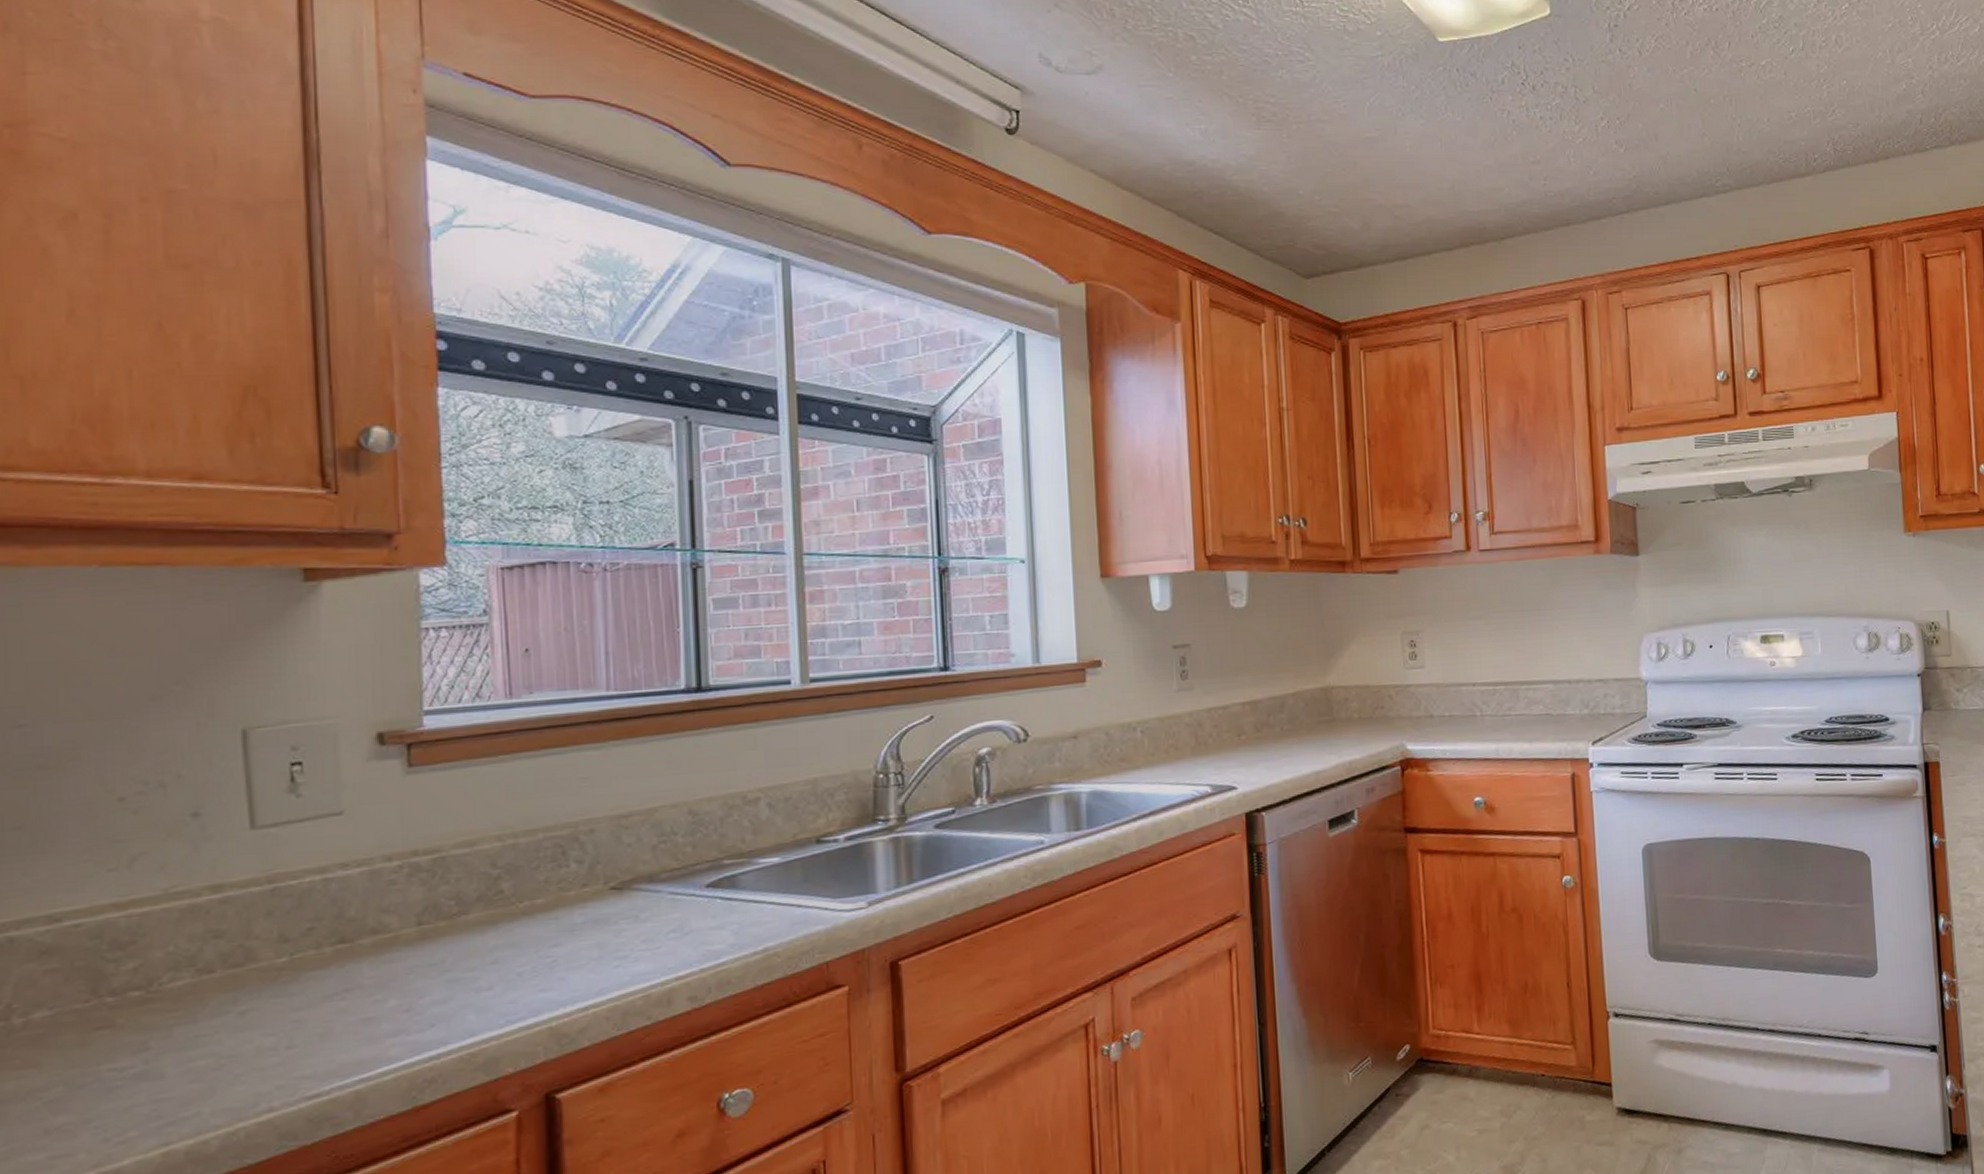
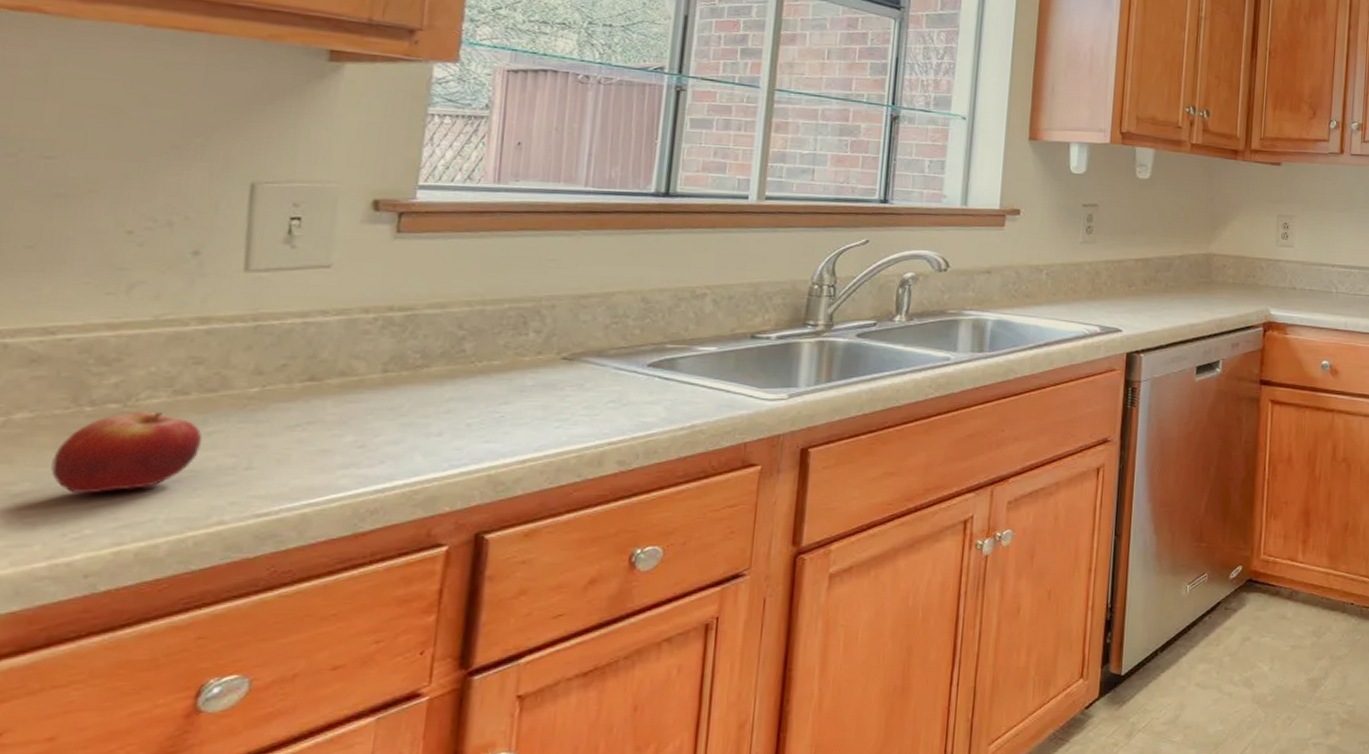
fruit: none [81,995,236,1094] -> present [51,411,203,494]

